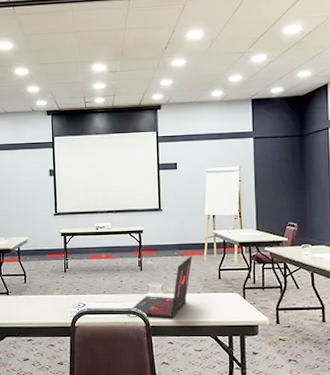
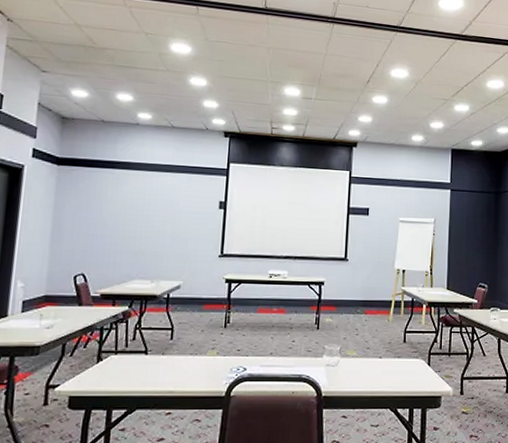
laptop: present [130,255,192,319] -> none [300,313,377,388]

